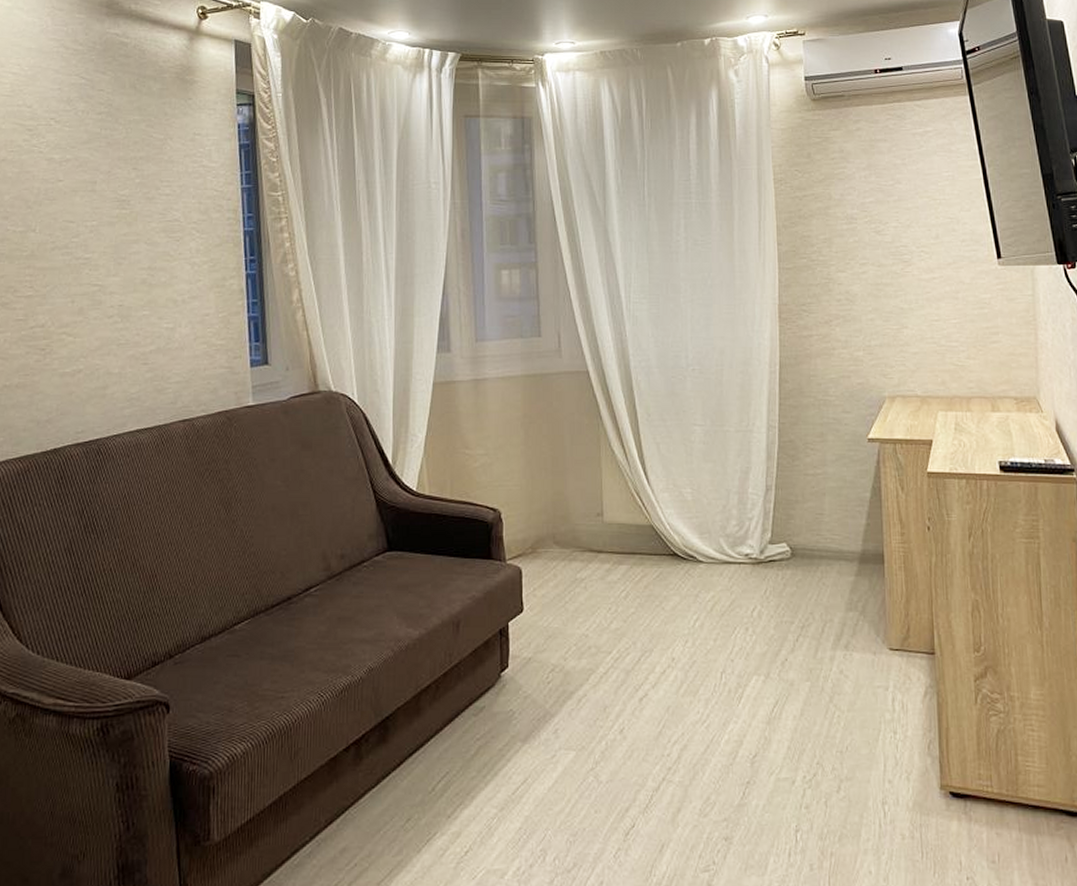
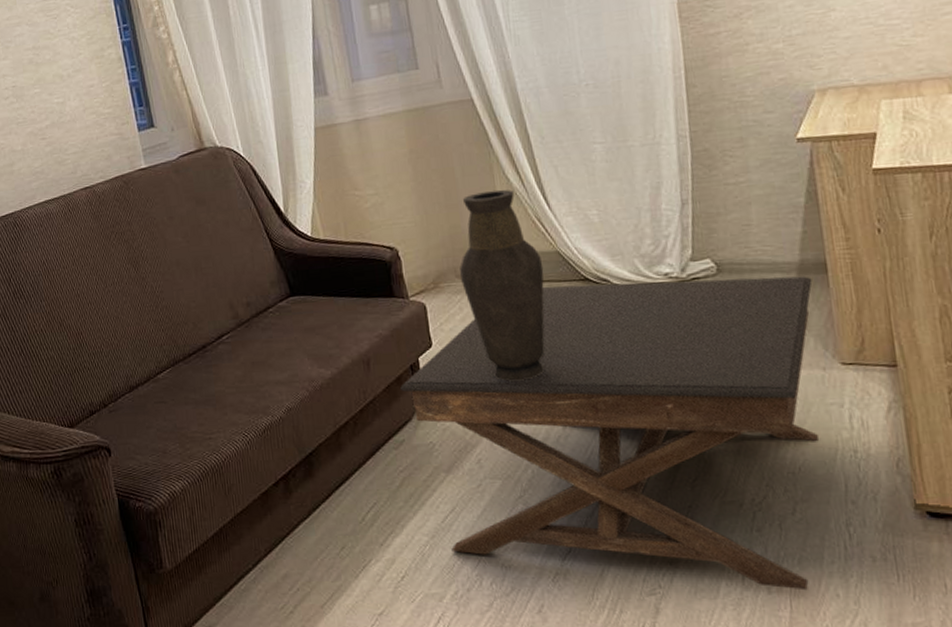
coffee table: none [487,558,871,867] -> present [400,276,820,591]
vase: none [559,461,637,651] -> present [460,189,545,382]

